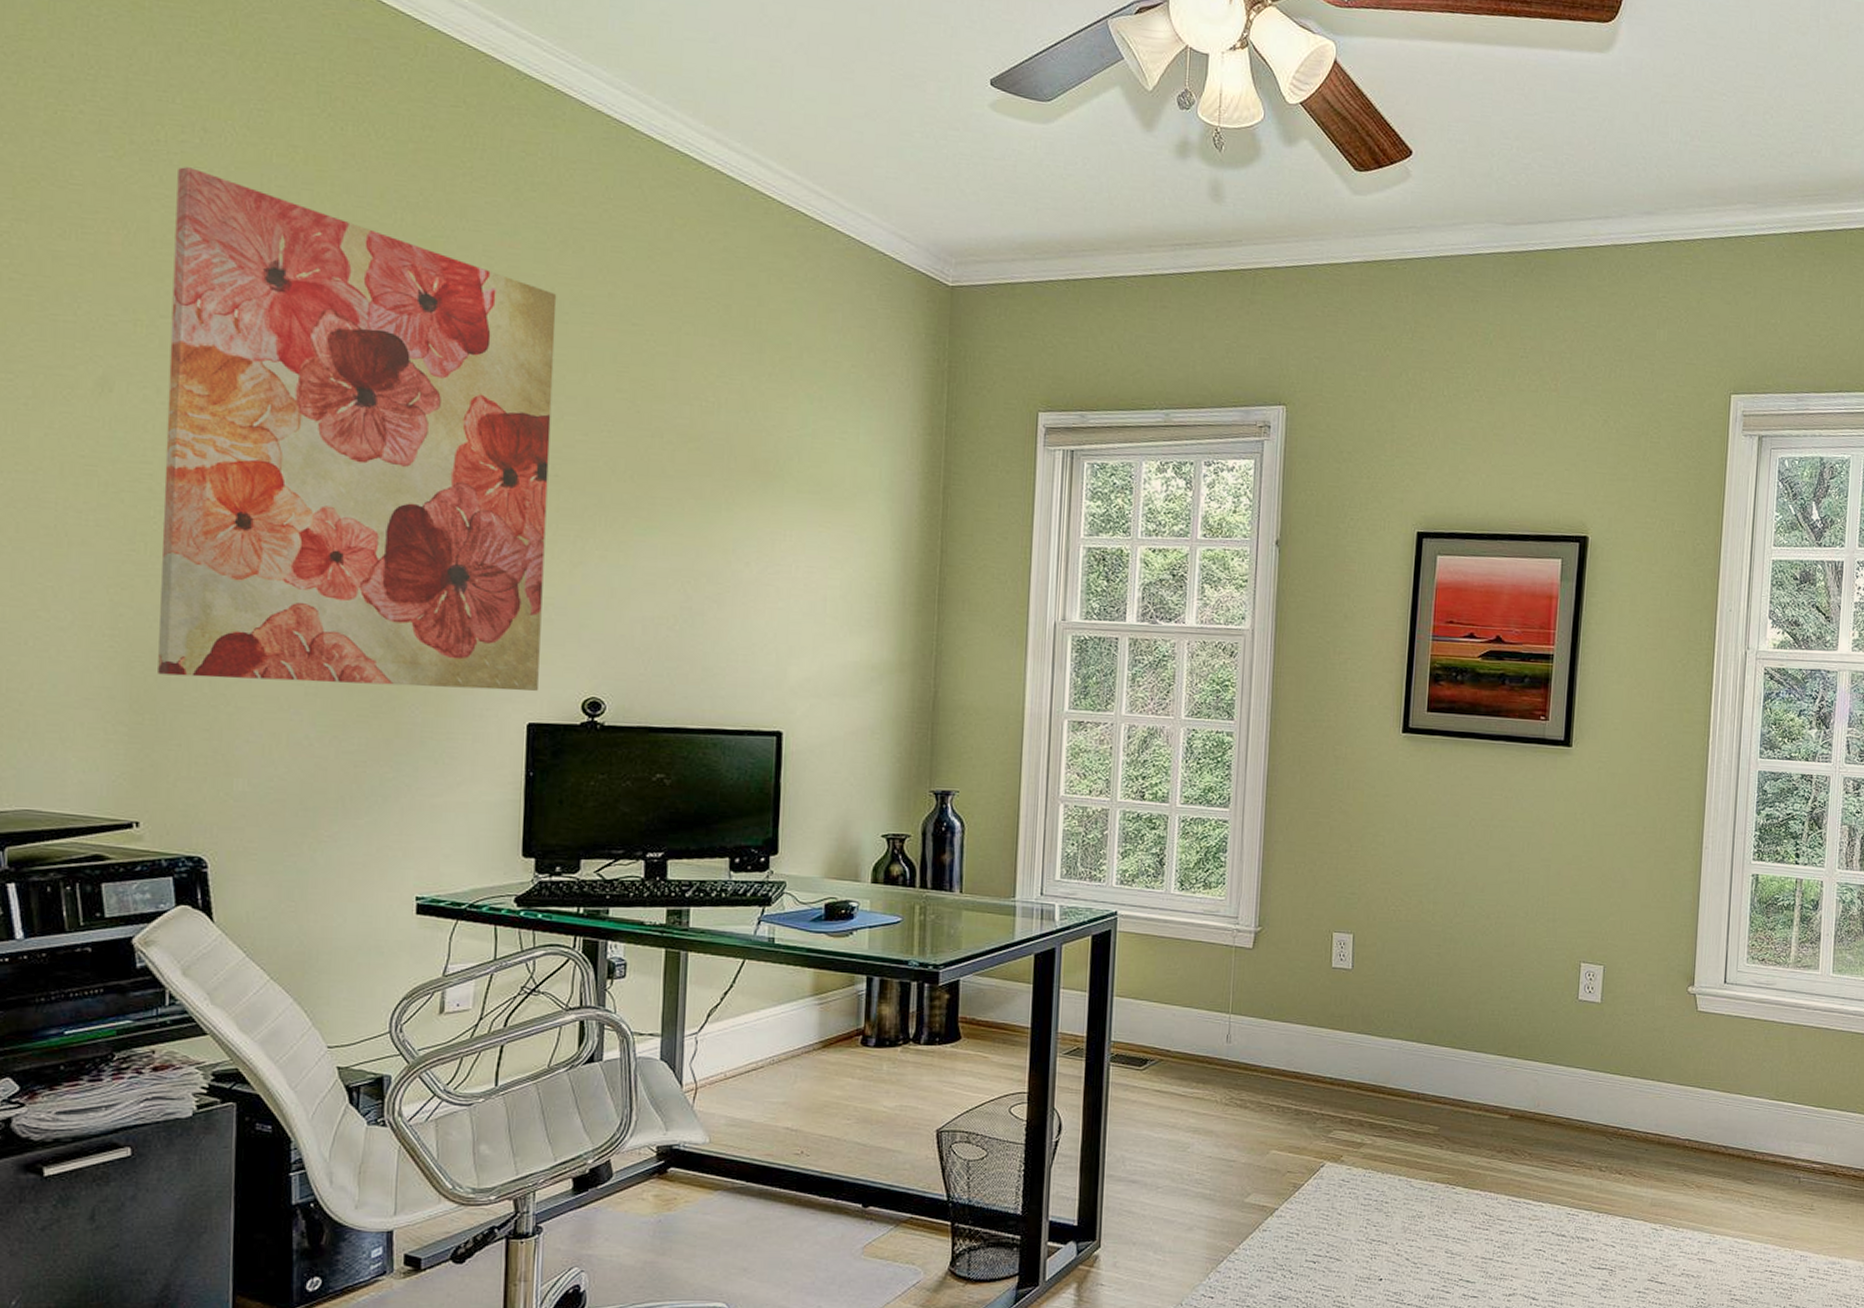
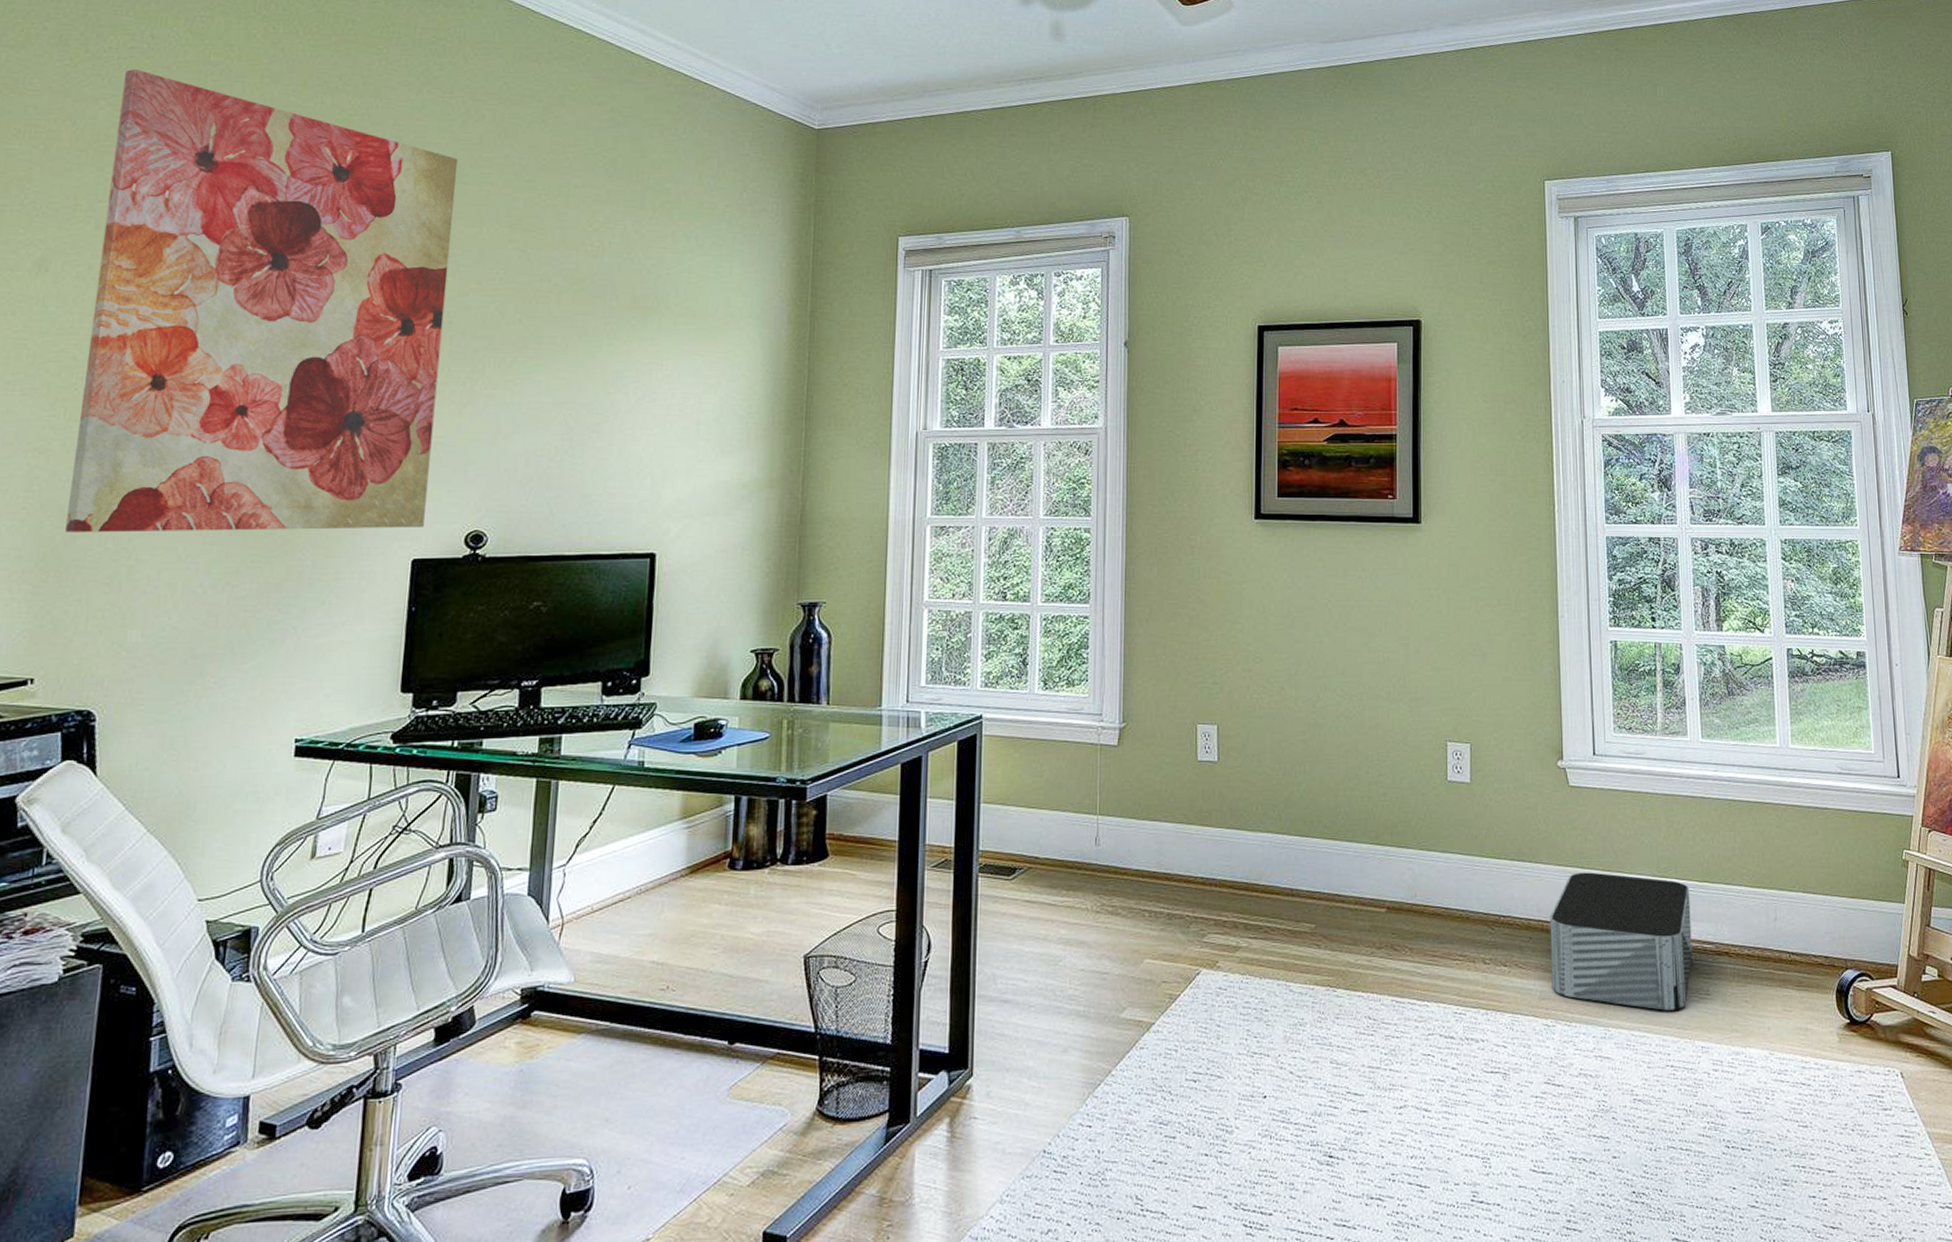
storage bin: none [1663,1092,1805,1222] -> present [1550,872,1693,1011]

